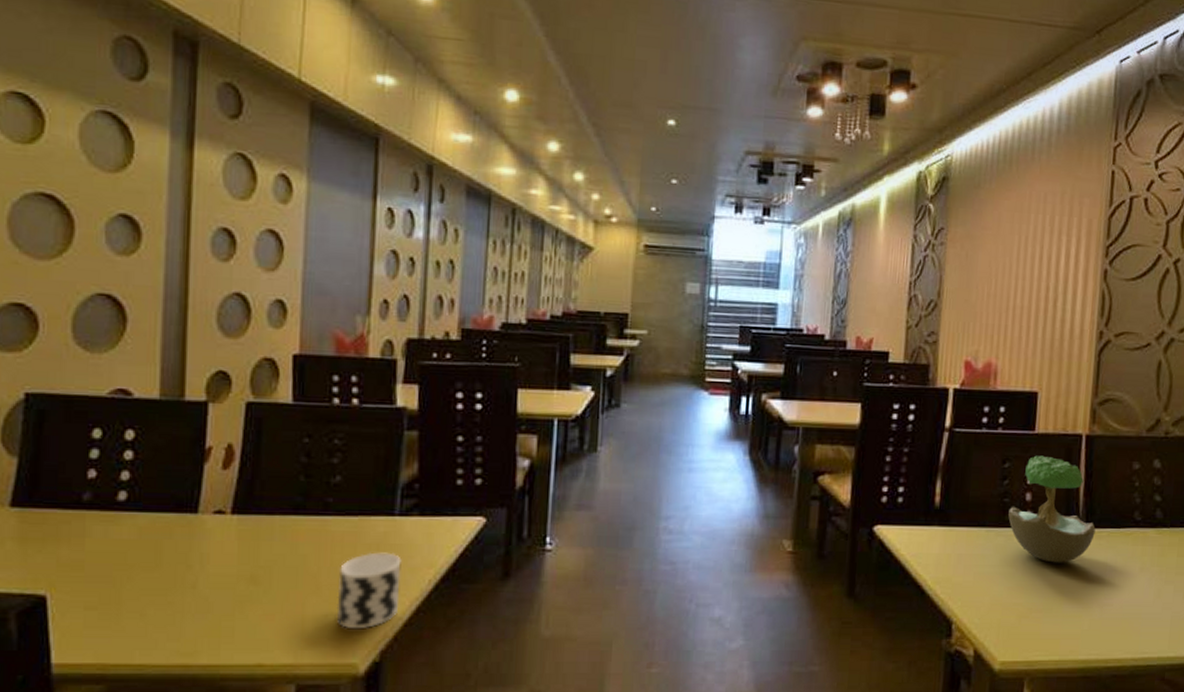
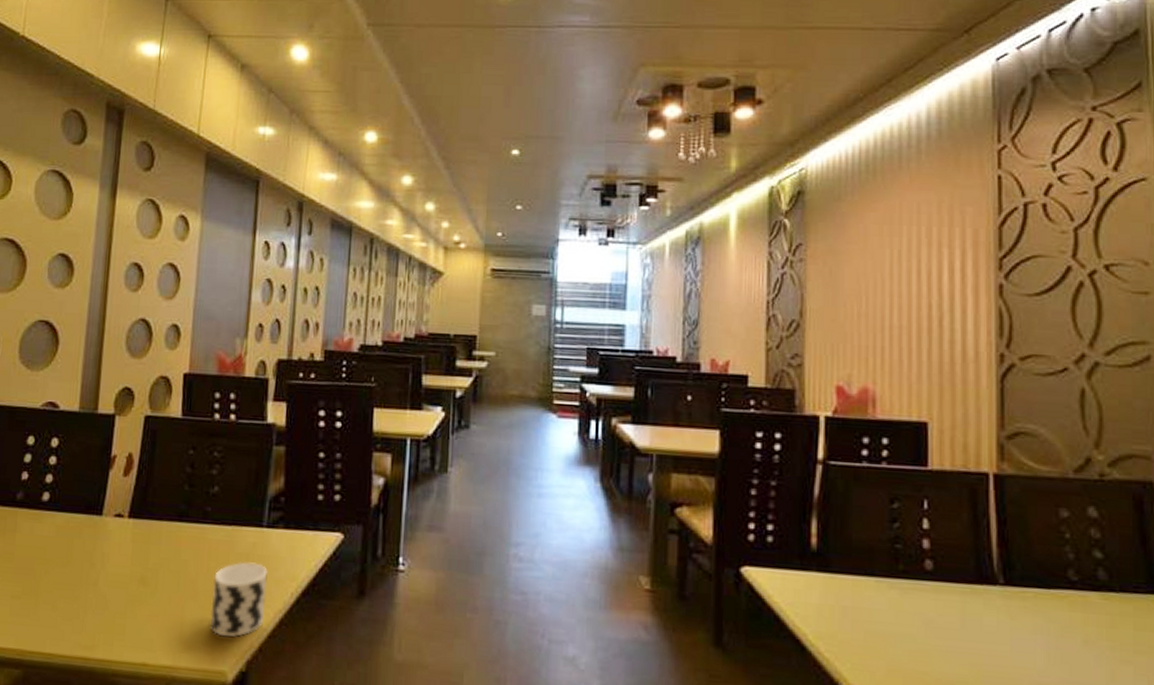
flower: present [1008,455,1096,563] -> none [902,495,1017,627]

